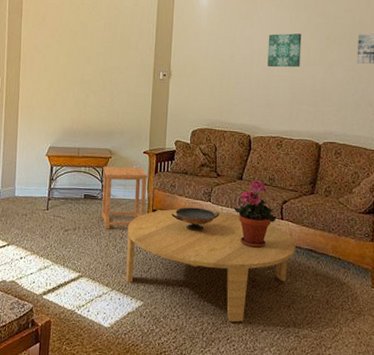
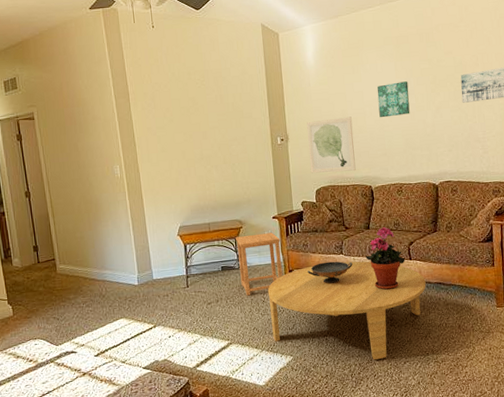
wall art: none [189,60,239,118] -> present [307,116,356,173]

